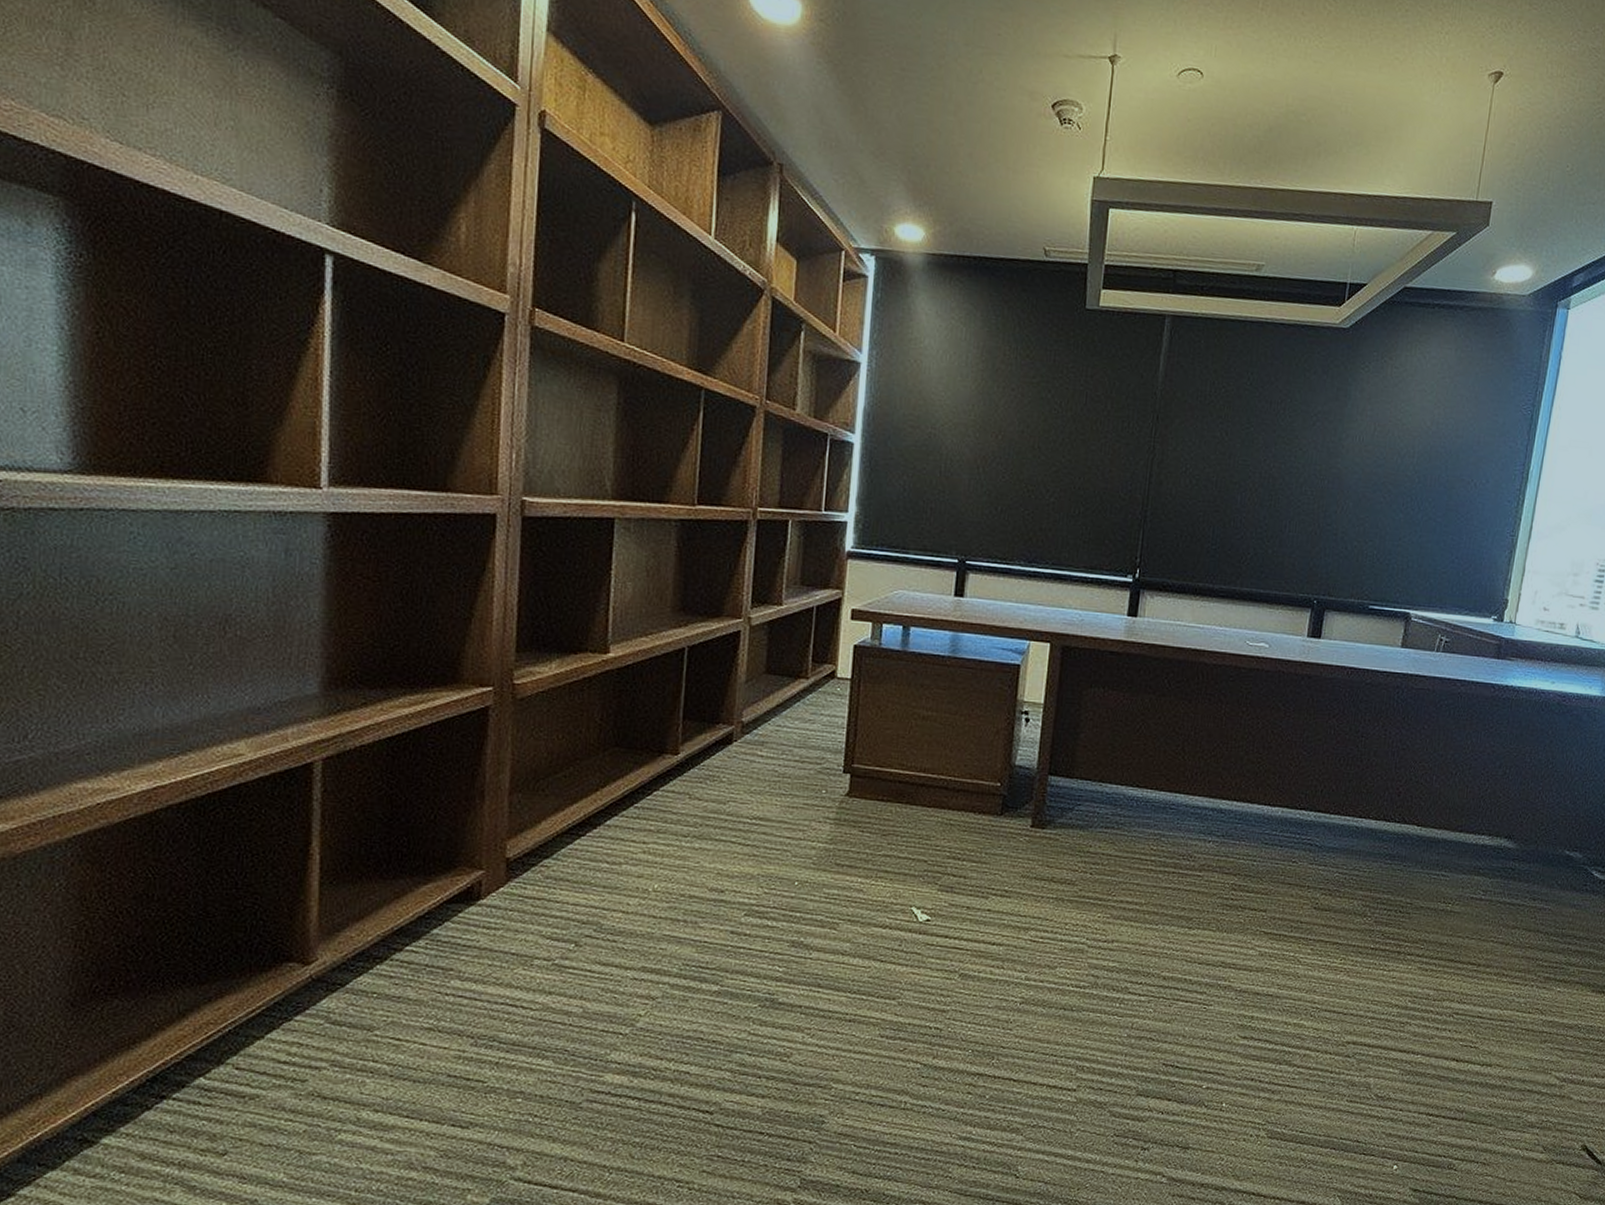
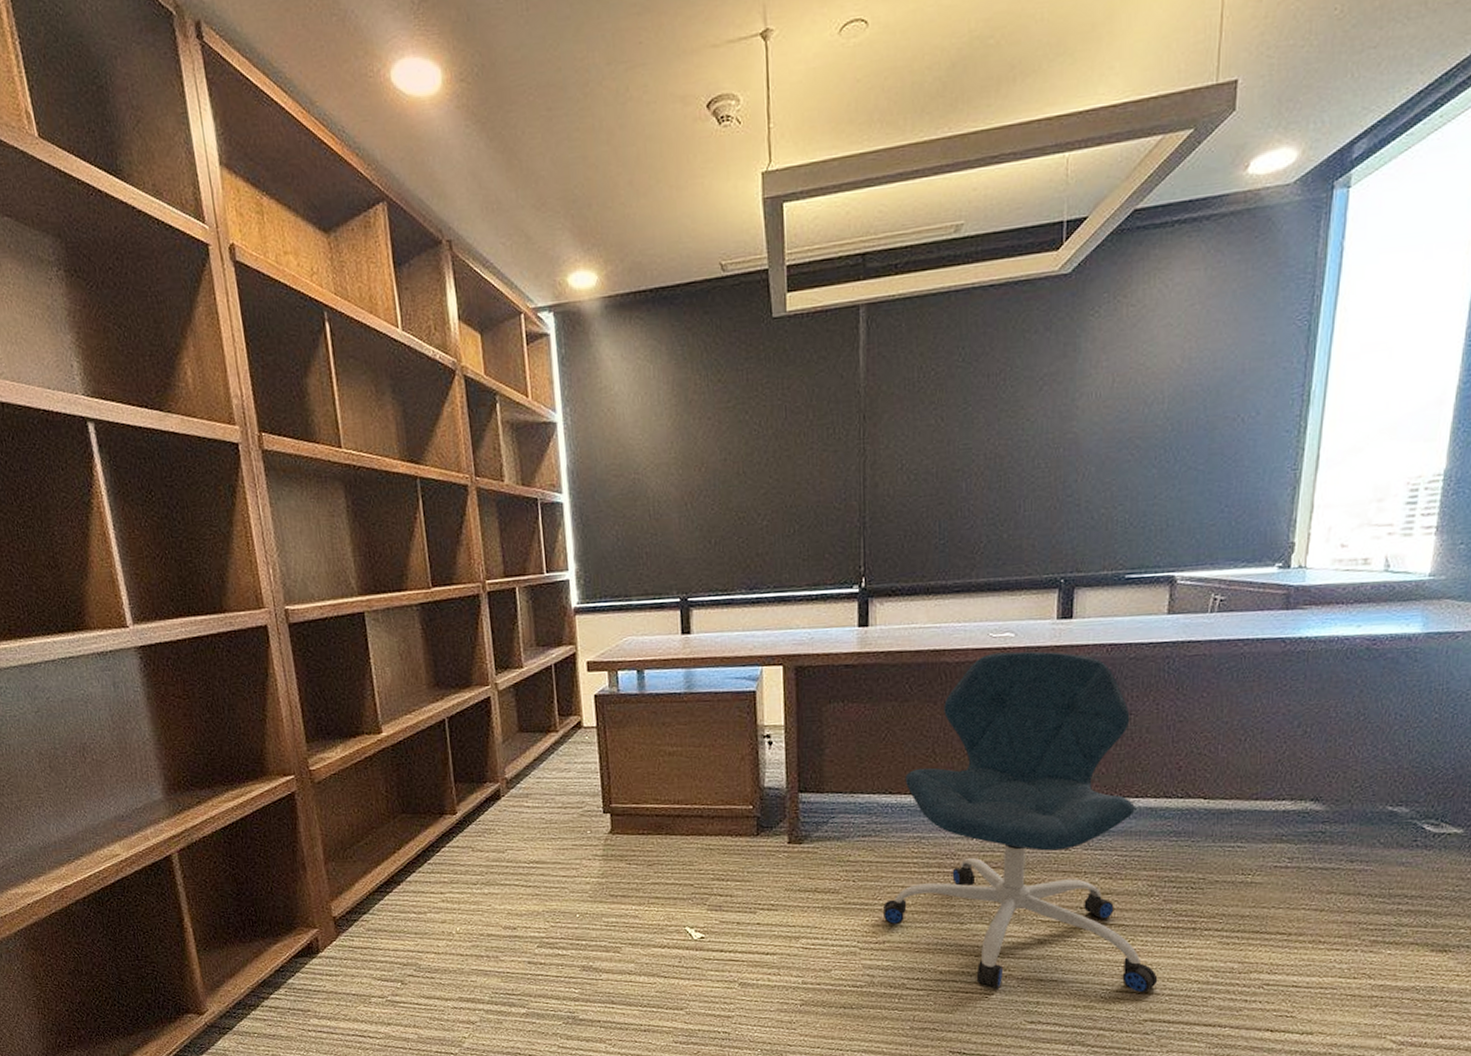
office chair: none [1115,660,1363,1015] -> present [883,651,1158,994]

